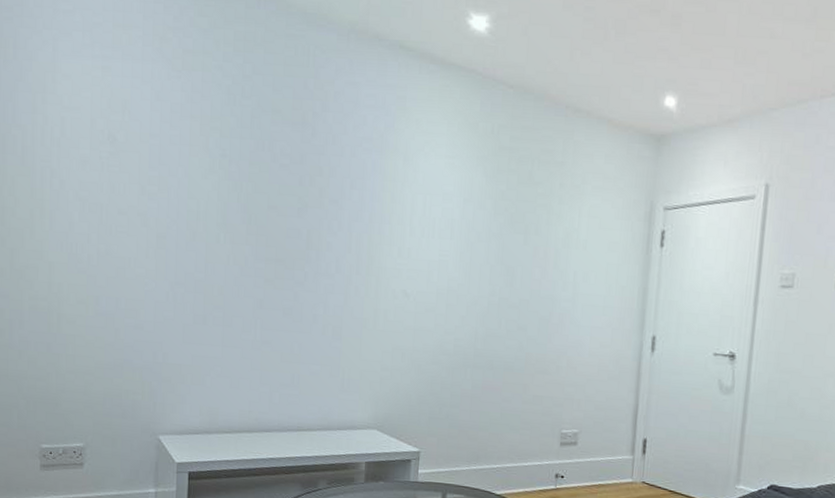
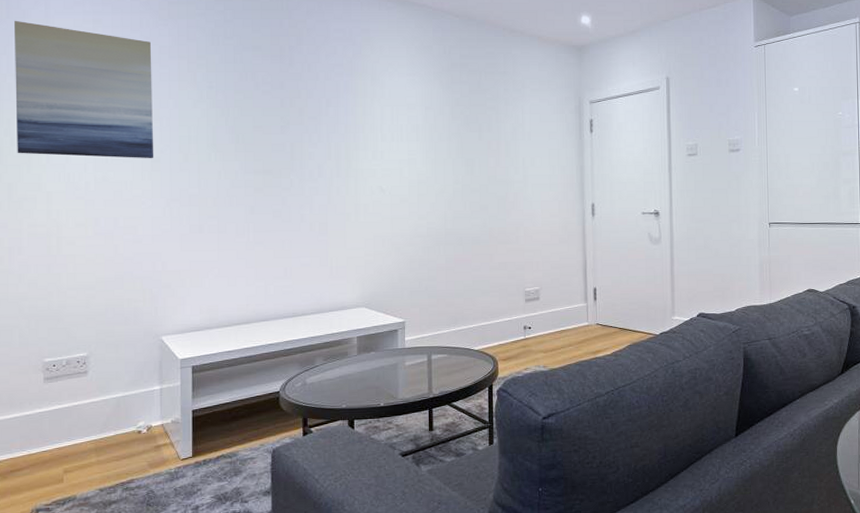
wall art: none [20,62,163,235] -> present [14,20,154,159]

